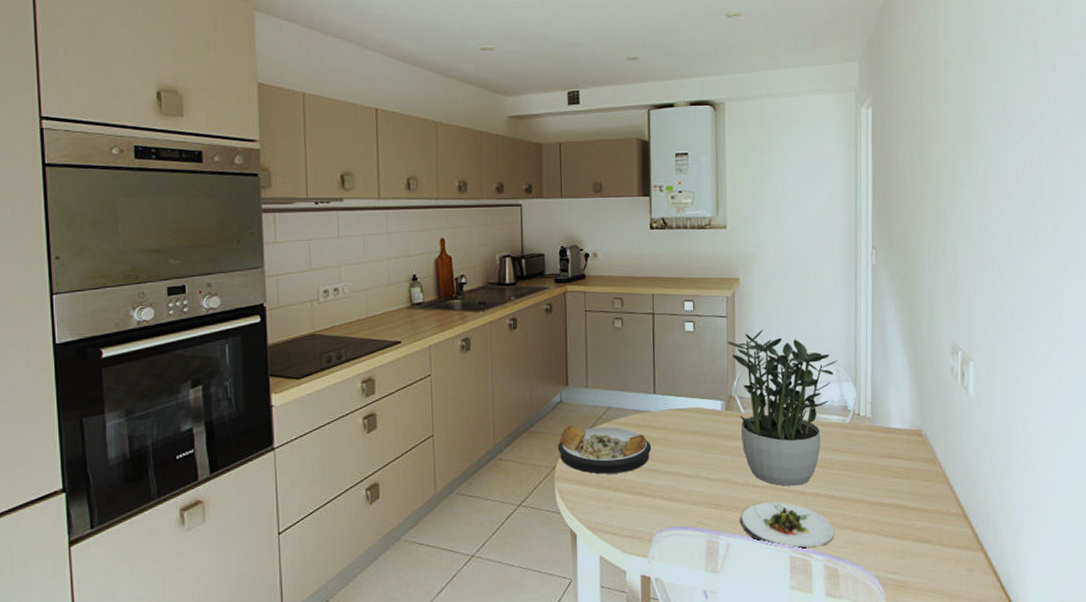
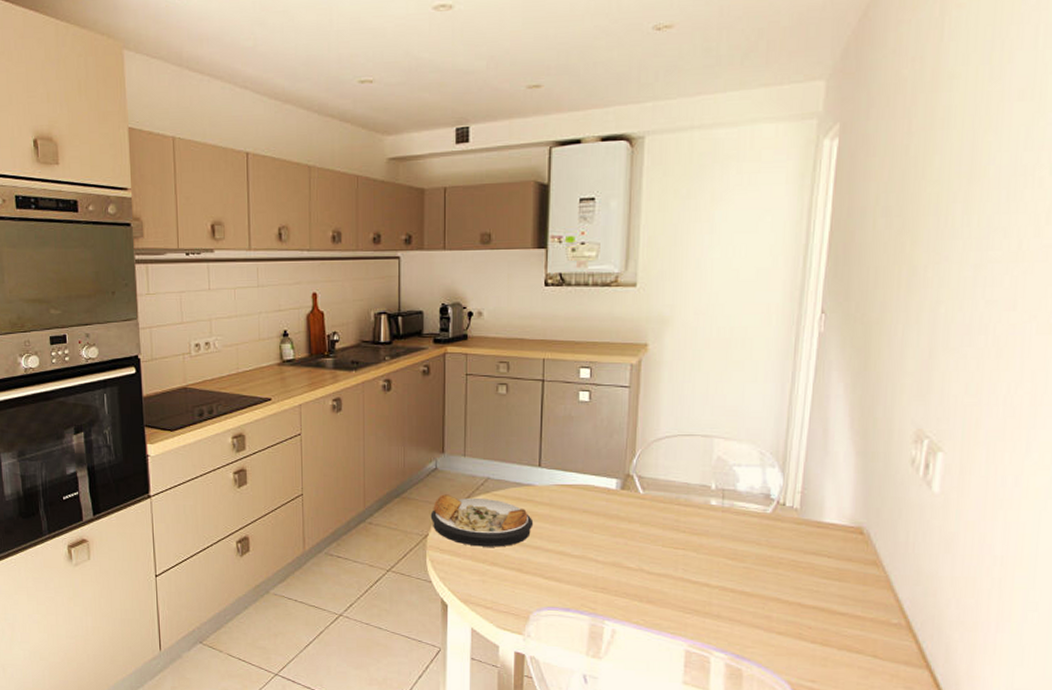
potted plant: present [727,329,838,486] -> none [628,403,764,577]
salad plate: present [739,502,835,549] -> none [628,591,742,644]

